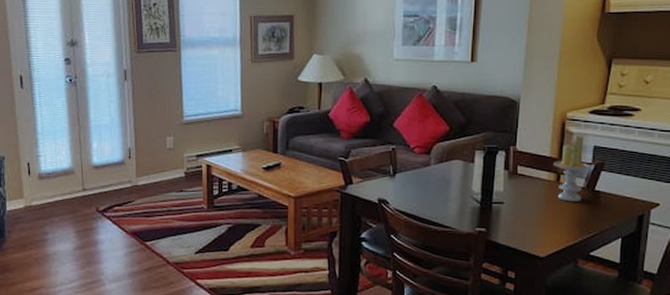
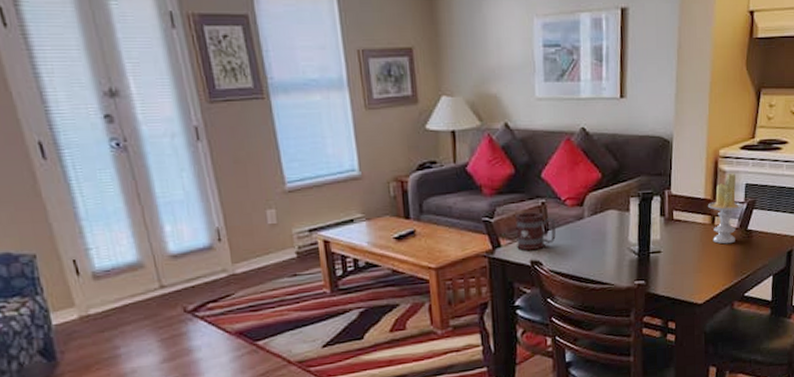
mug: none [367,156,404,189] -> present [515,212,557,250]

